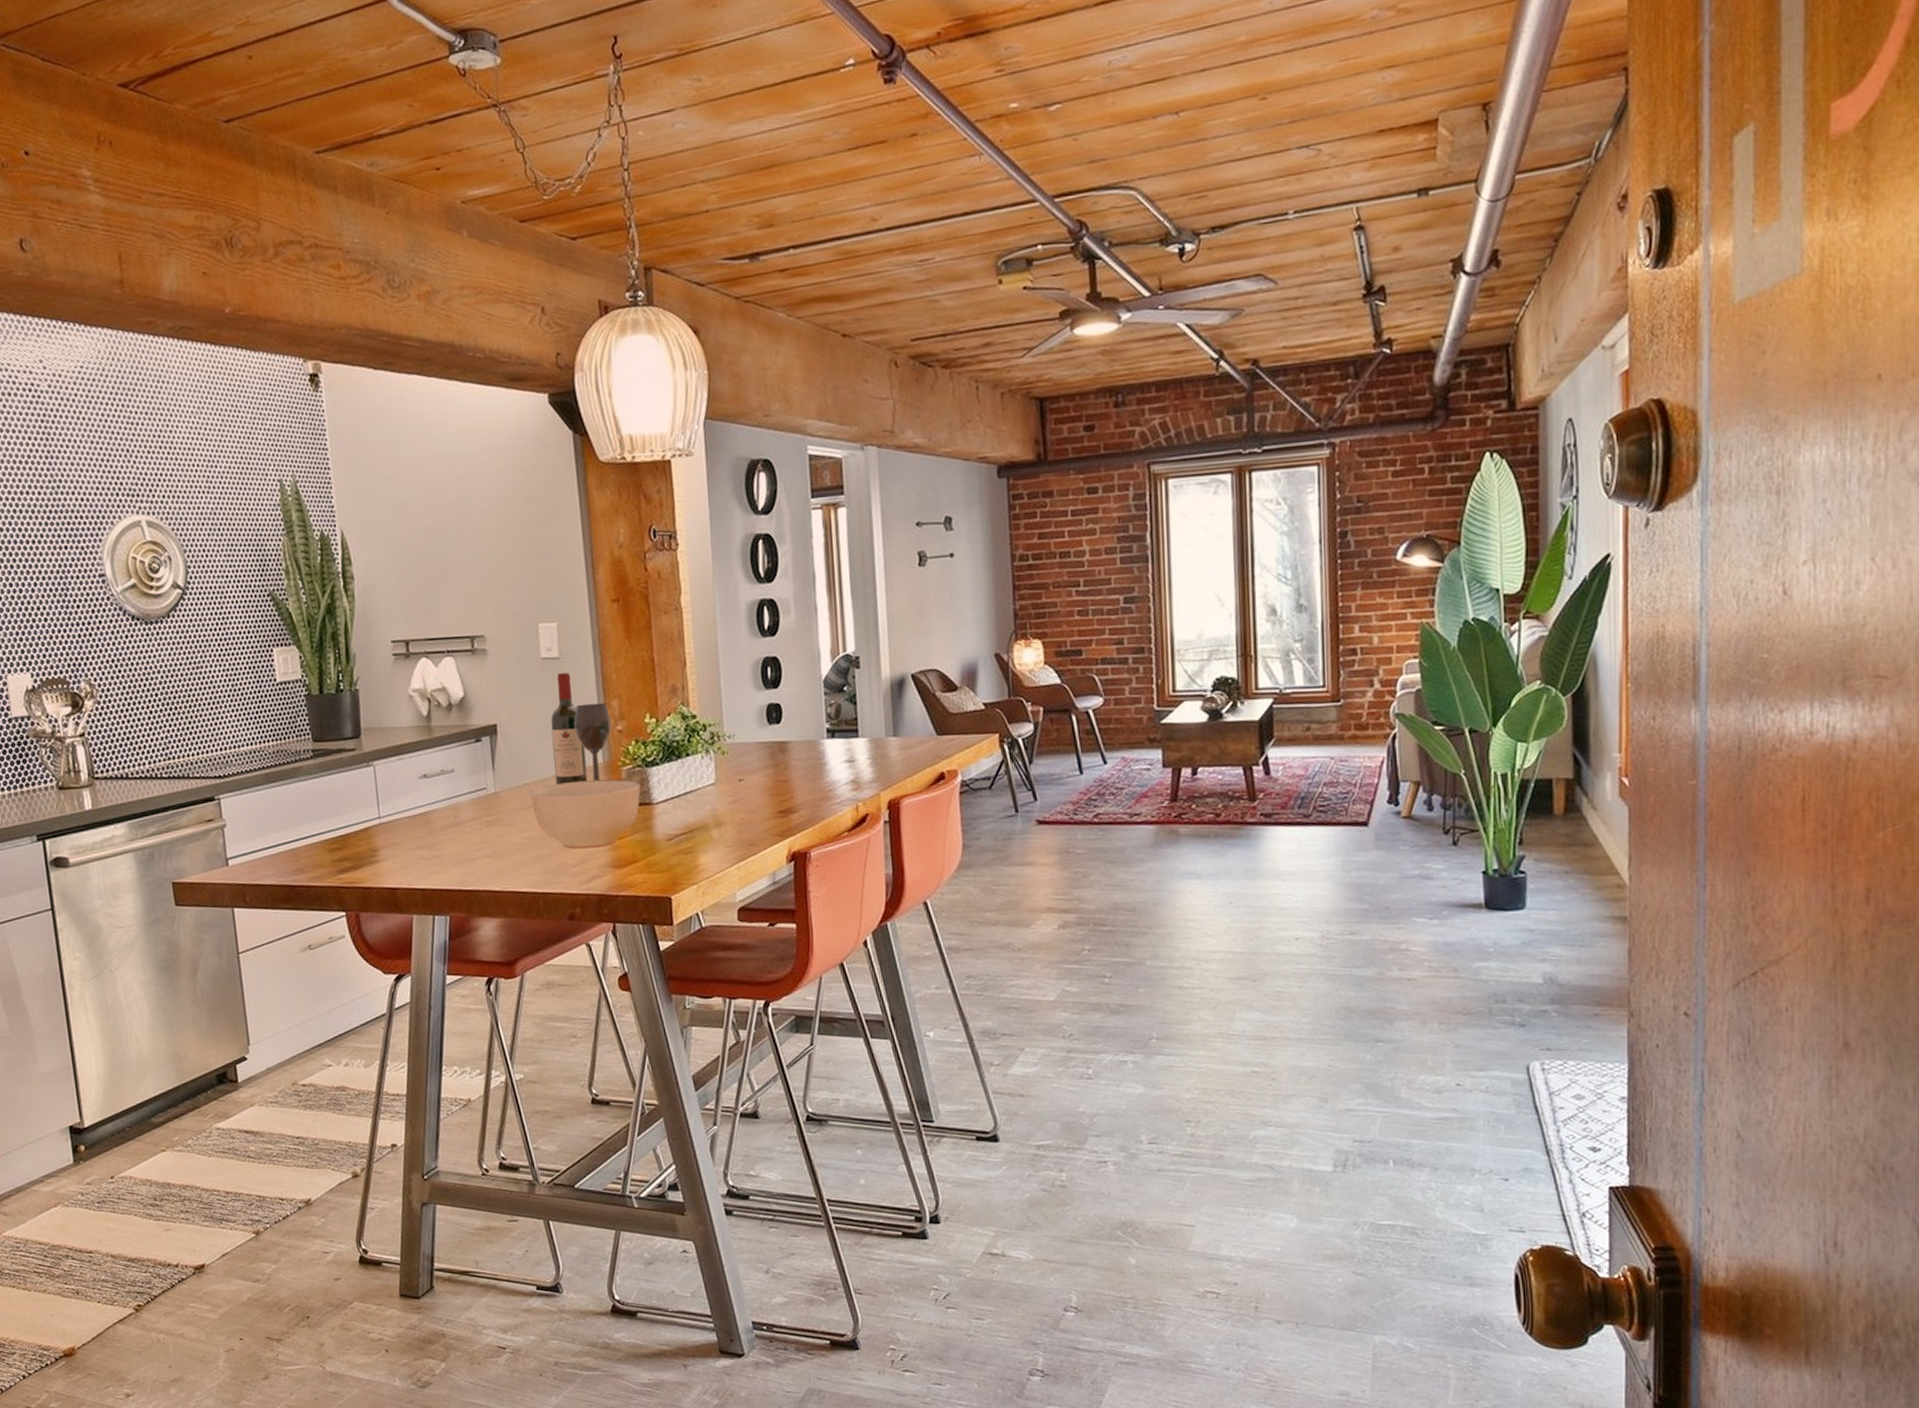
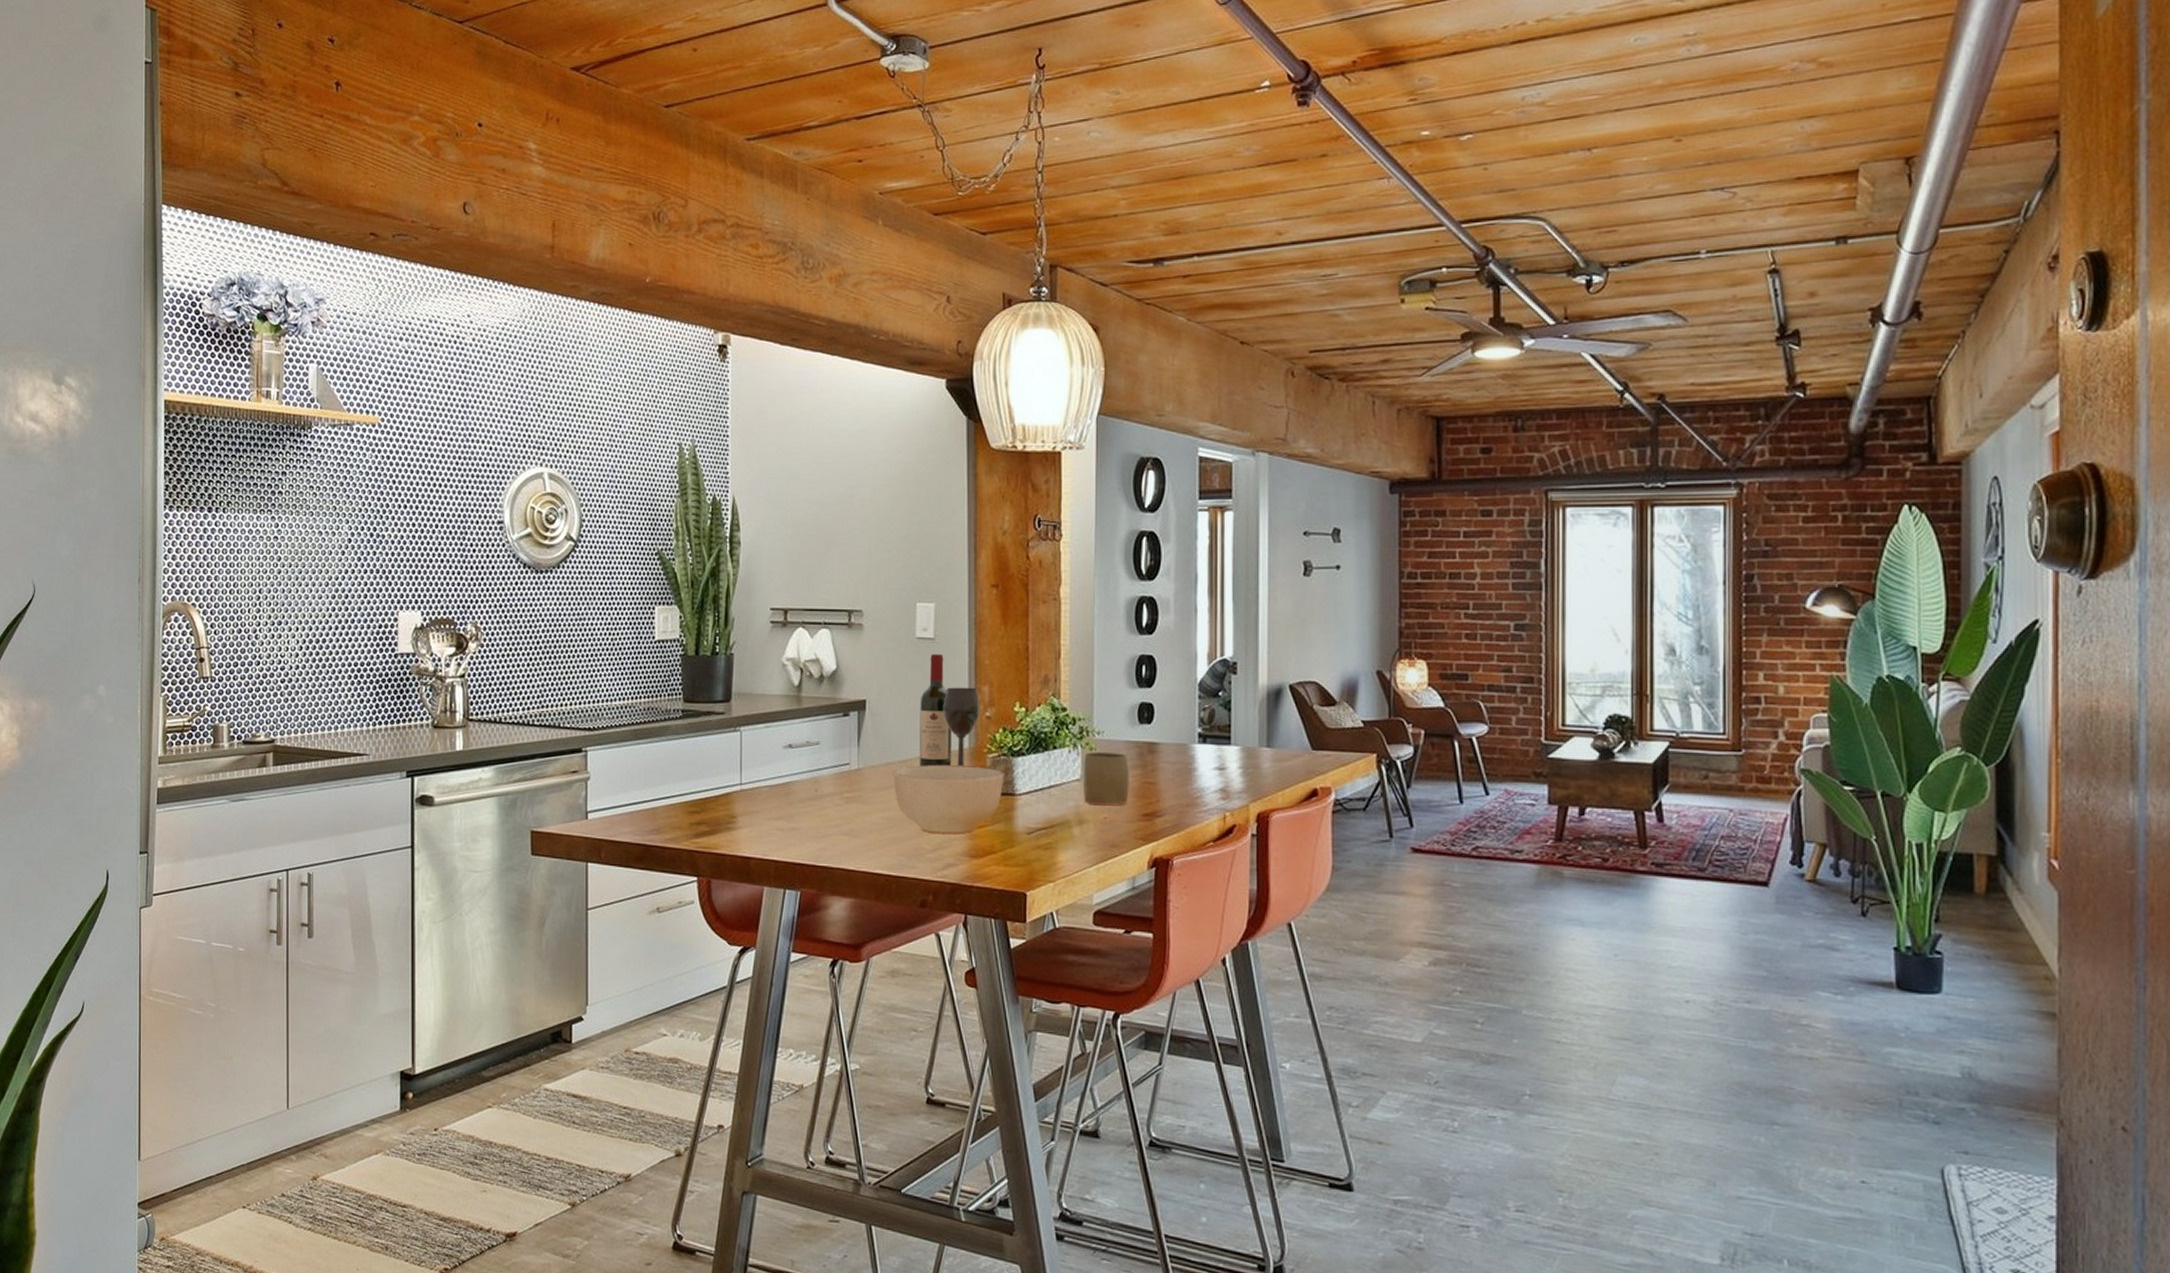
mug: none [716,754,764,807] -> present [1082,751,1131,806]

